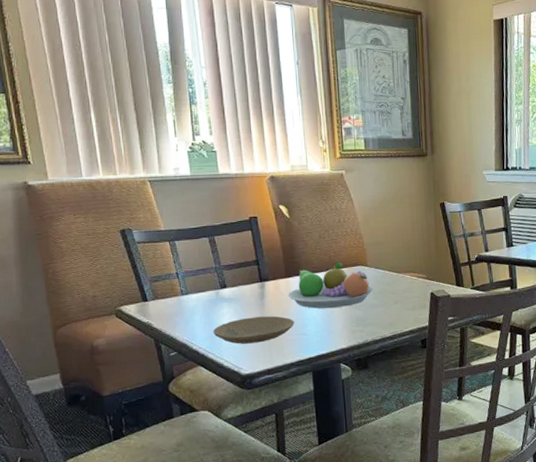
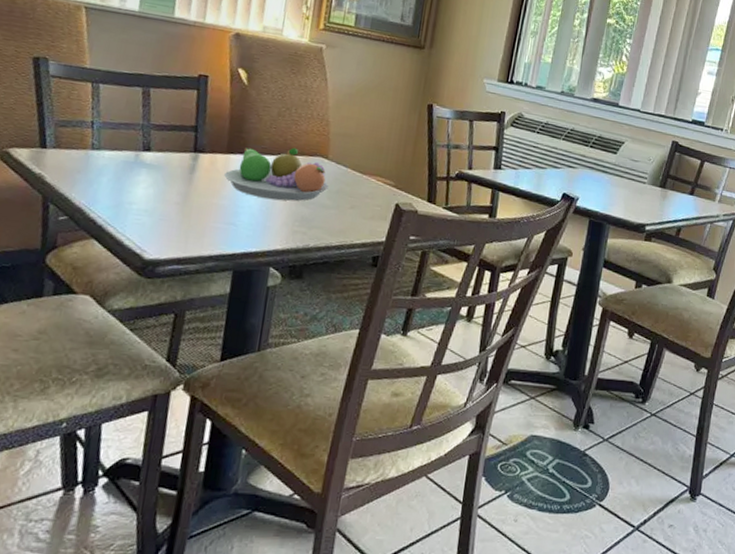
plate: present [213,316,294,344] -> none [120,191,225,225]

